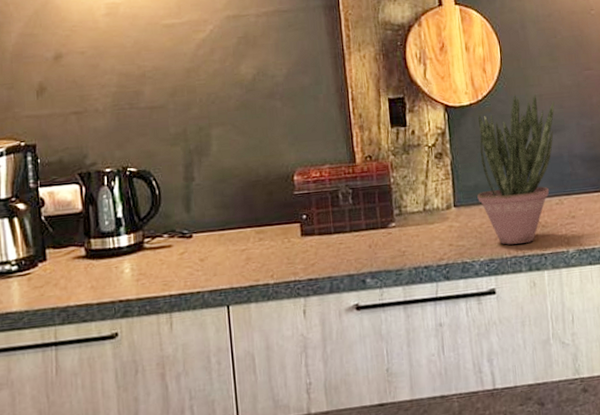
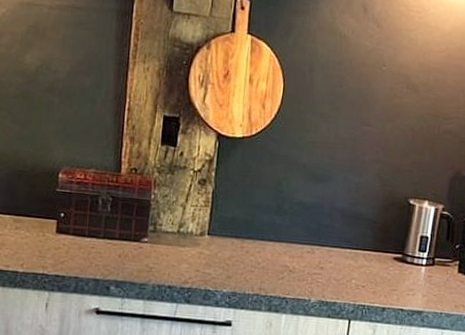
potted plant: present [477,94,555,245] -> none [232,136,327,284]

